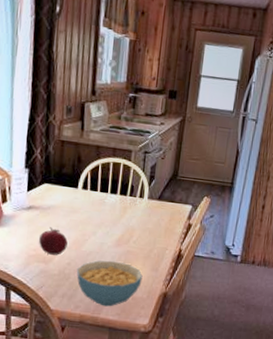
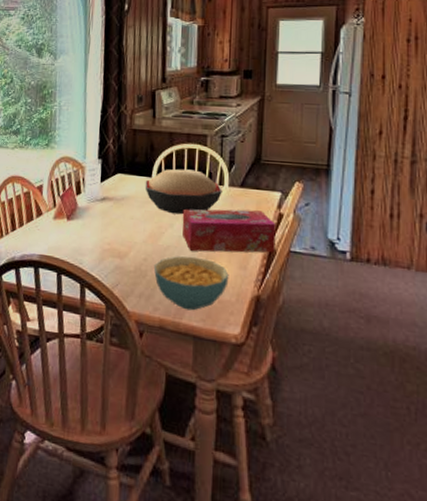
fruit: present [39,227,68,255] -> none [113,219,143,250]
decorative bowl: none [71,181,142,224] -> present [145,169,222,215]
tissue box: none [104,218,185,257] -> present [182,209,276,253]

